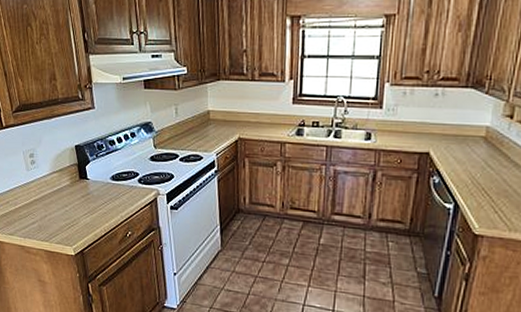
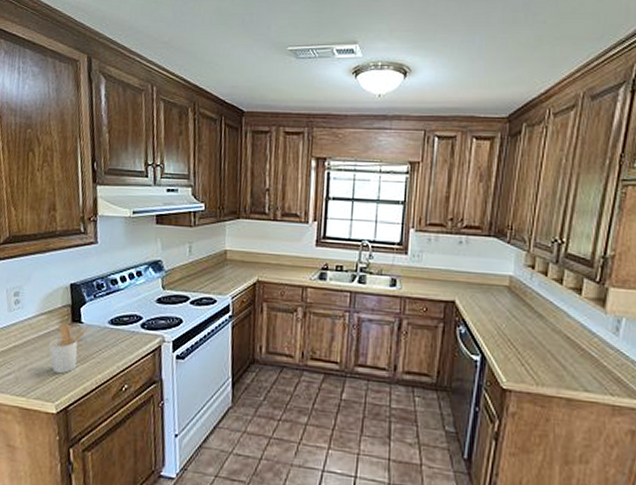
utensil holder: none [63,180,95,223] -> present [49,324,90,374]

